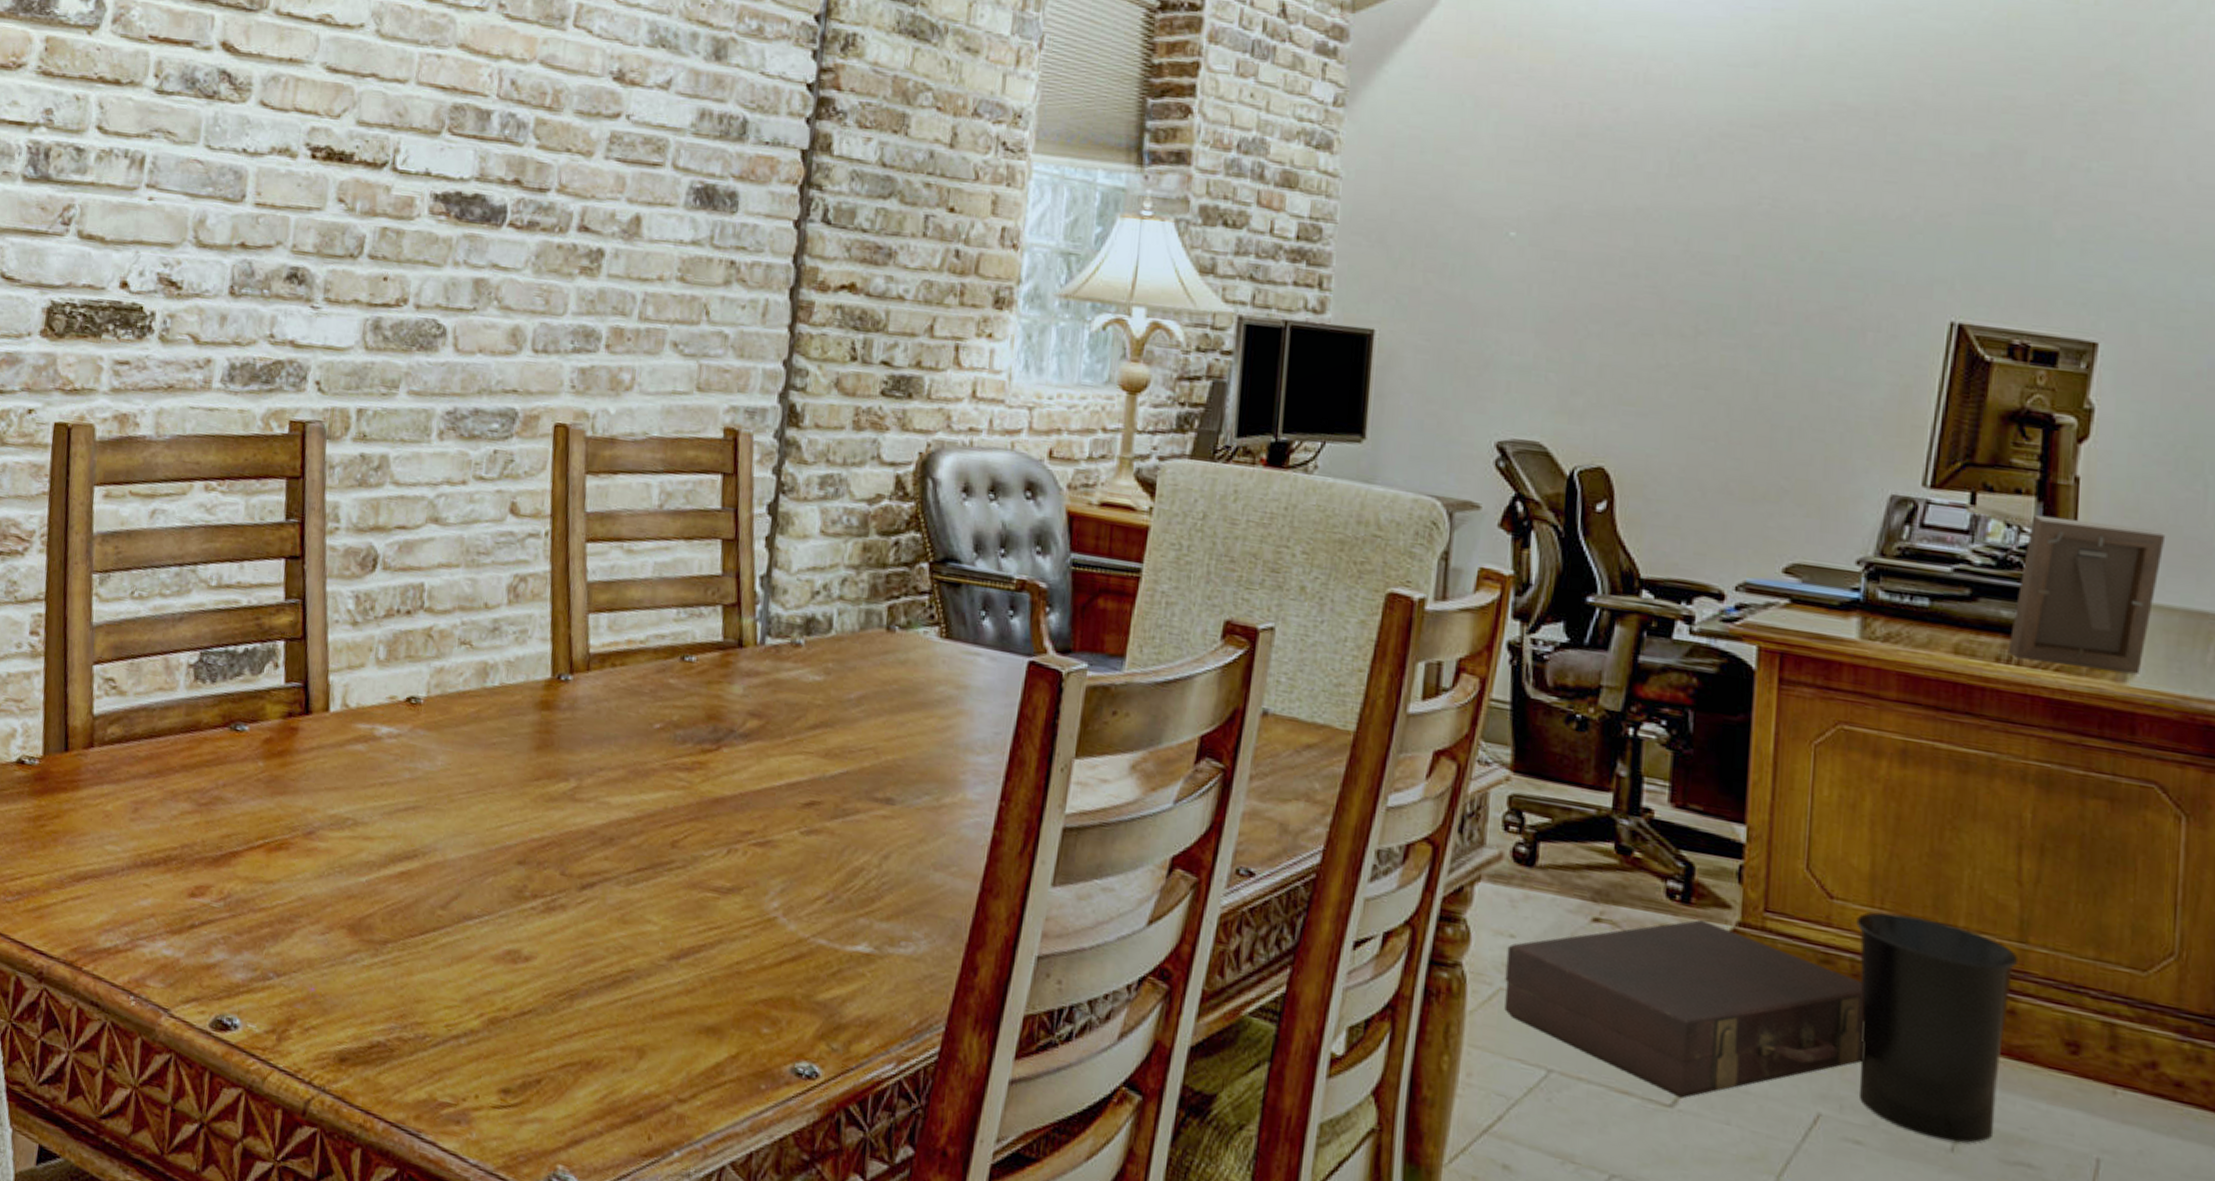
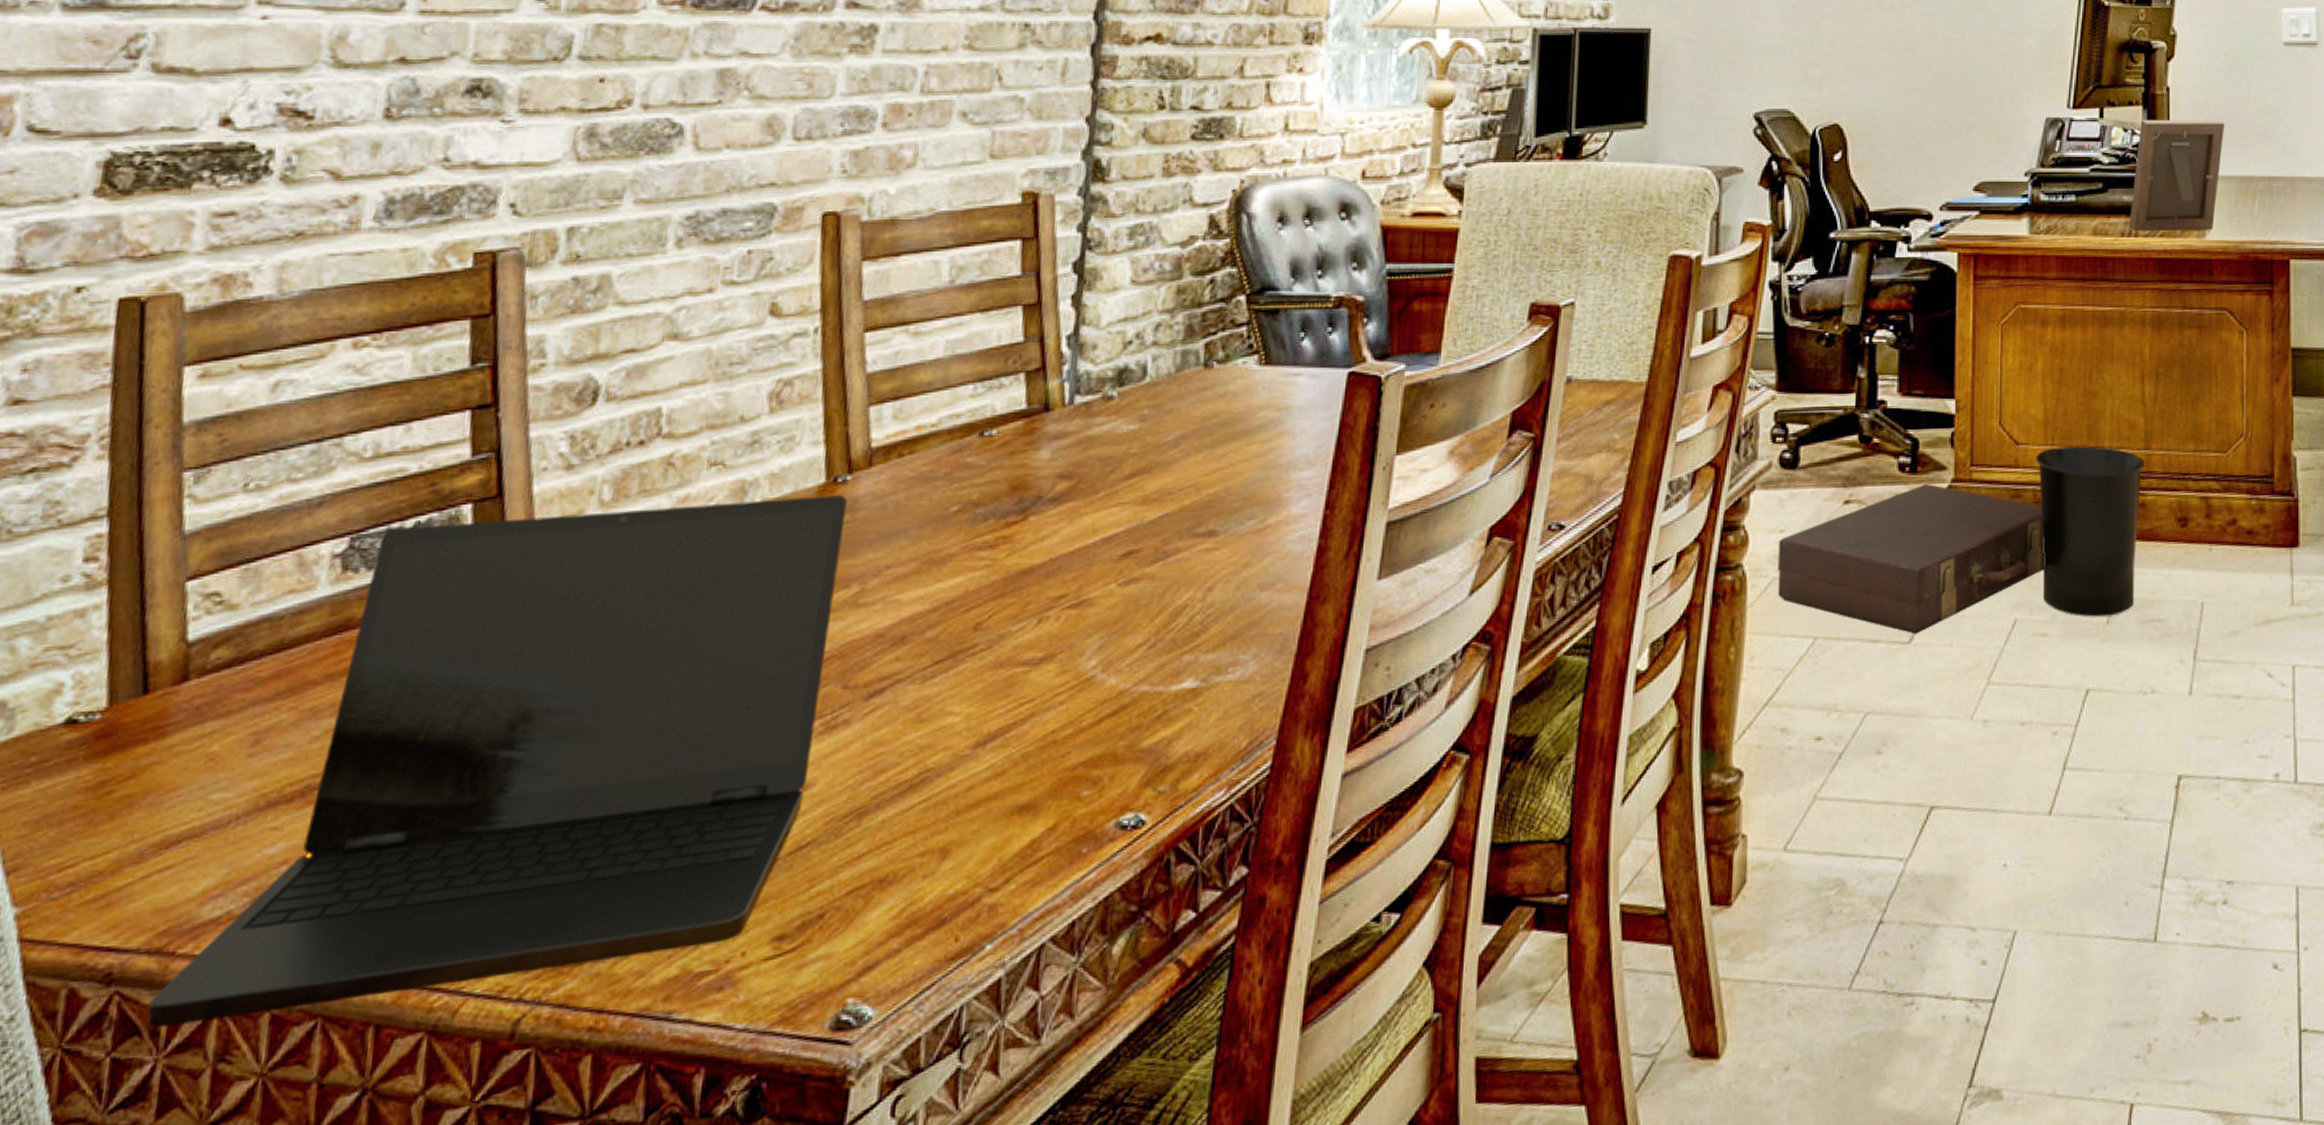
laptop: none [64,650,569,1081] -> present [148,495,847,1028]

